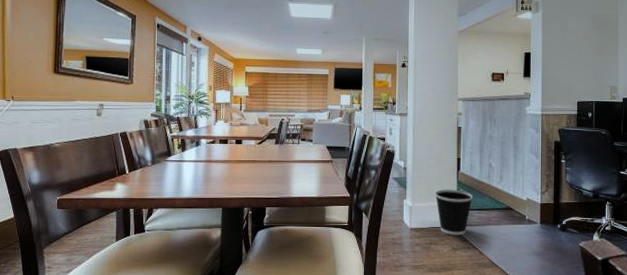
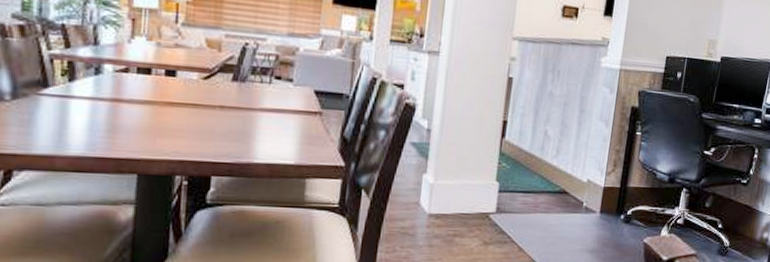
wastebasket: present [434,189,473,236] -> none [466,162,518,226]

